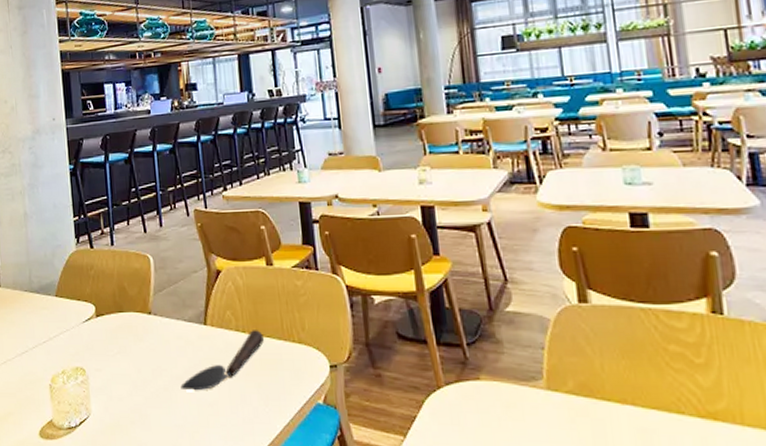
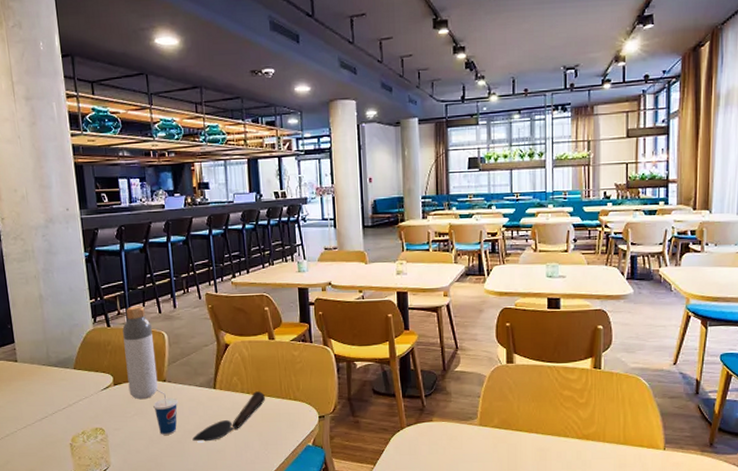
bottle: none [106,224,143,335] -> present [122,305,159,400]
cup: none [137,323,165,380] -> present [153,389,178,435]

